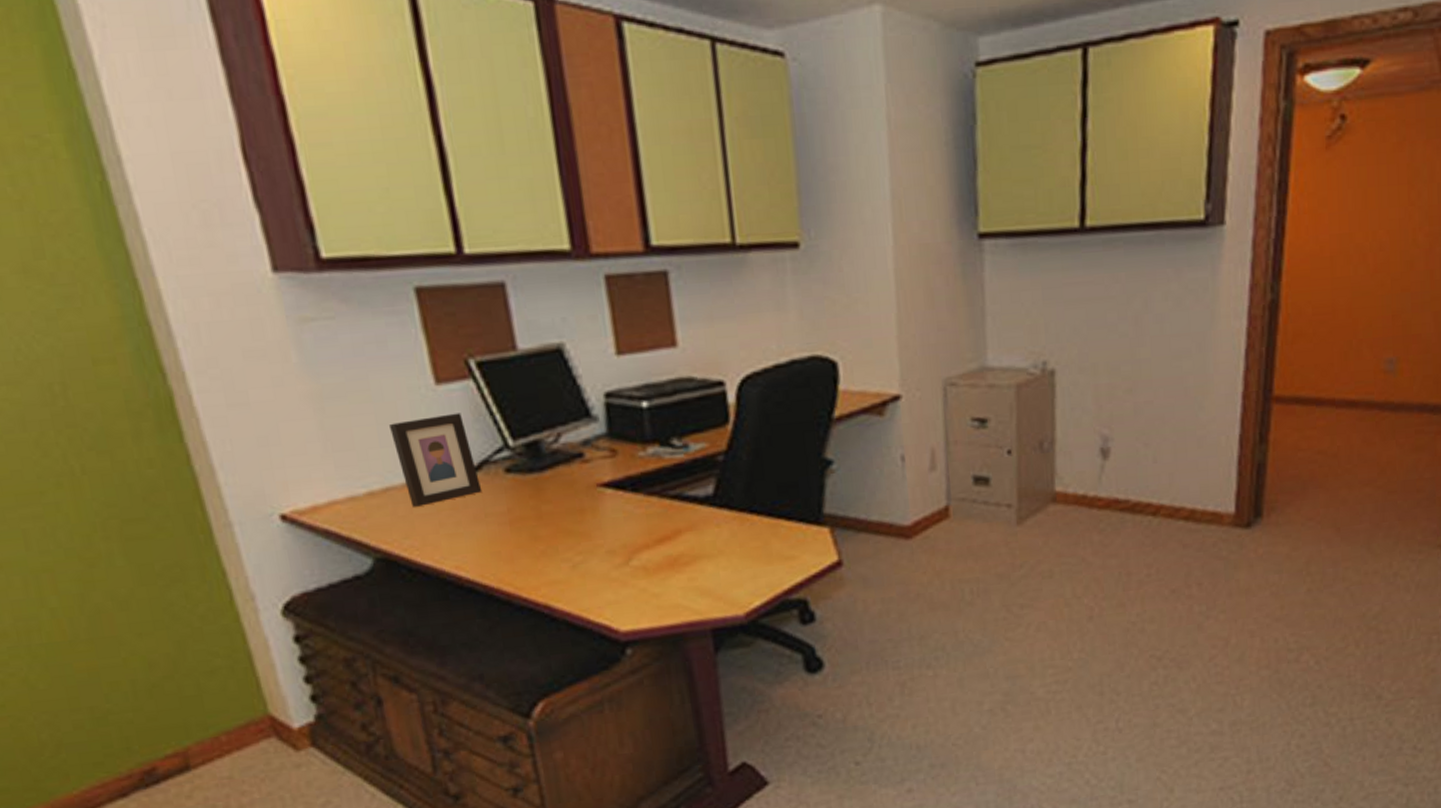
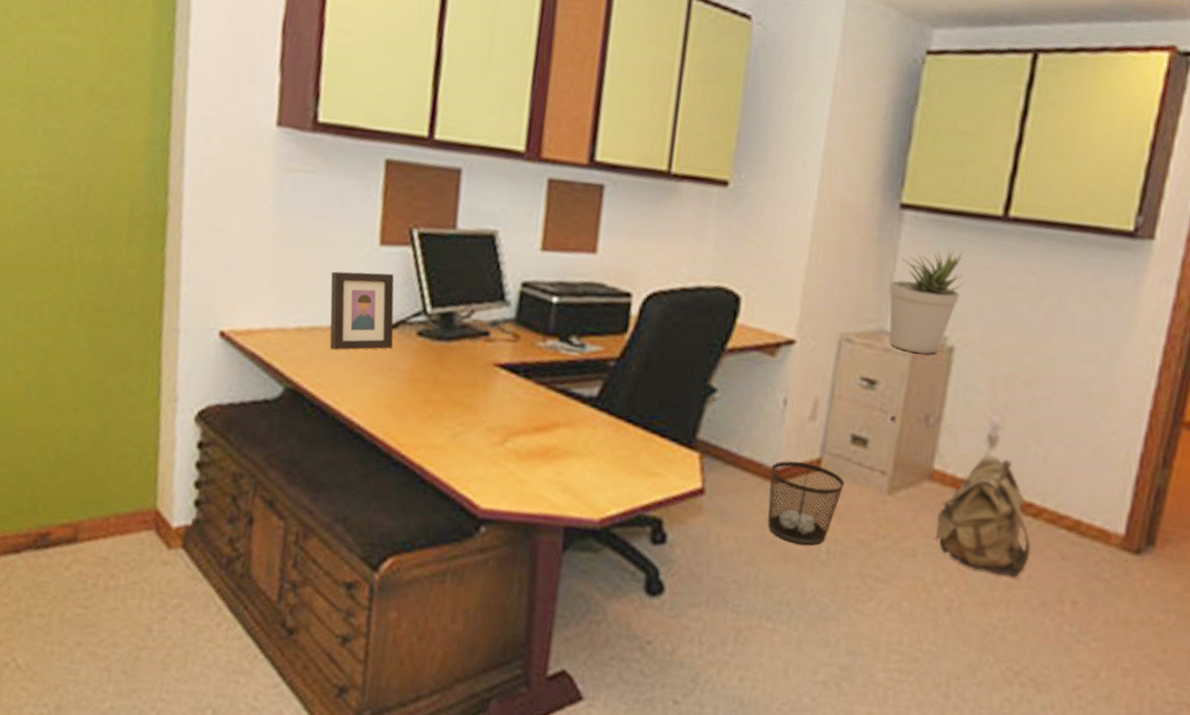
waste bin: none [902,512,975,592] -> present [768,460,845,546]
potted plant: none [982,271,1055,384] -> present [888,248,965,355]
backpack: none [1066,467,1155,576] -> present [935,455,1031,578]

